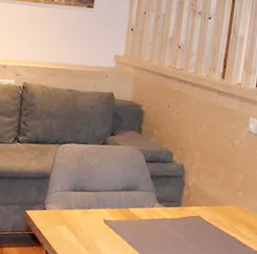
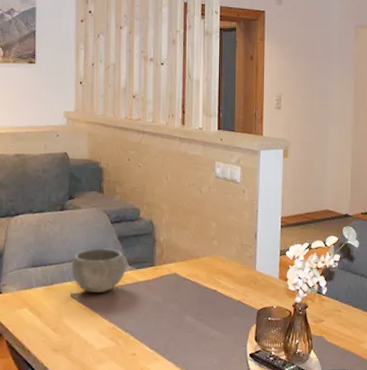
bowl: none [106,182,155,223] -> present [71,249,126,294]

